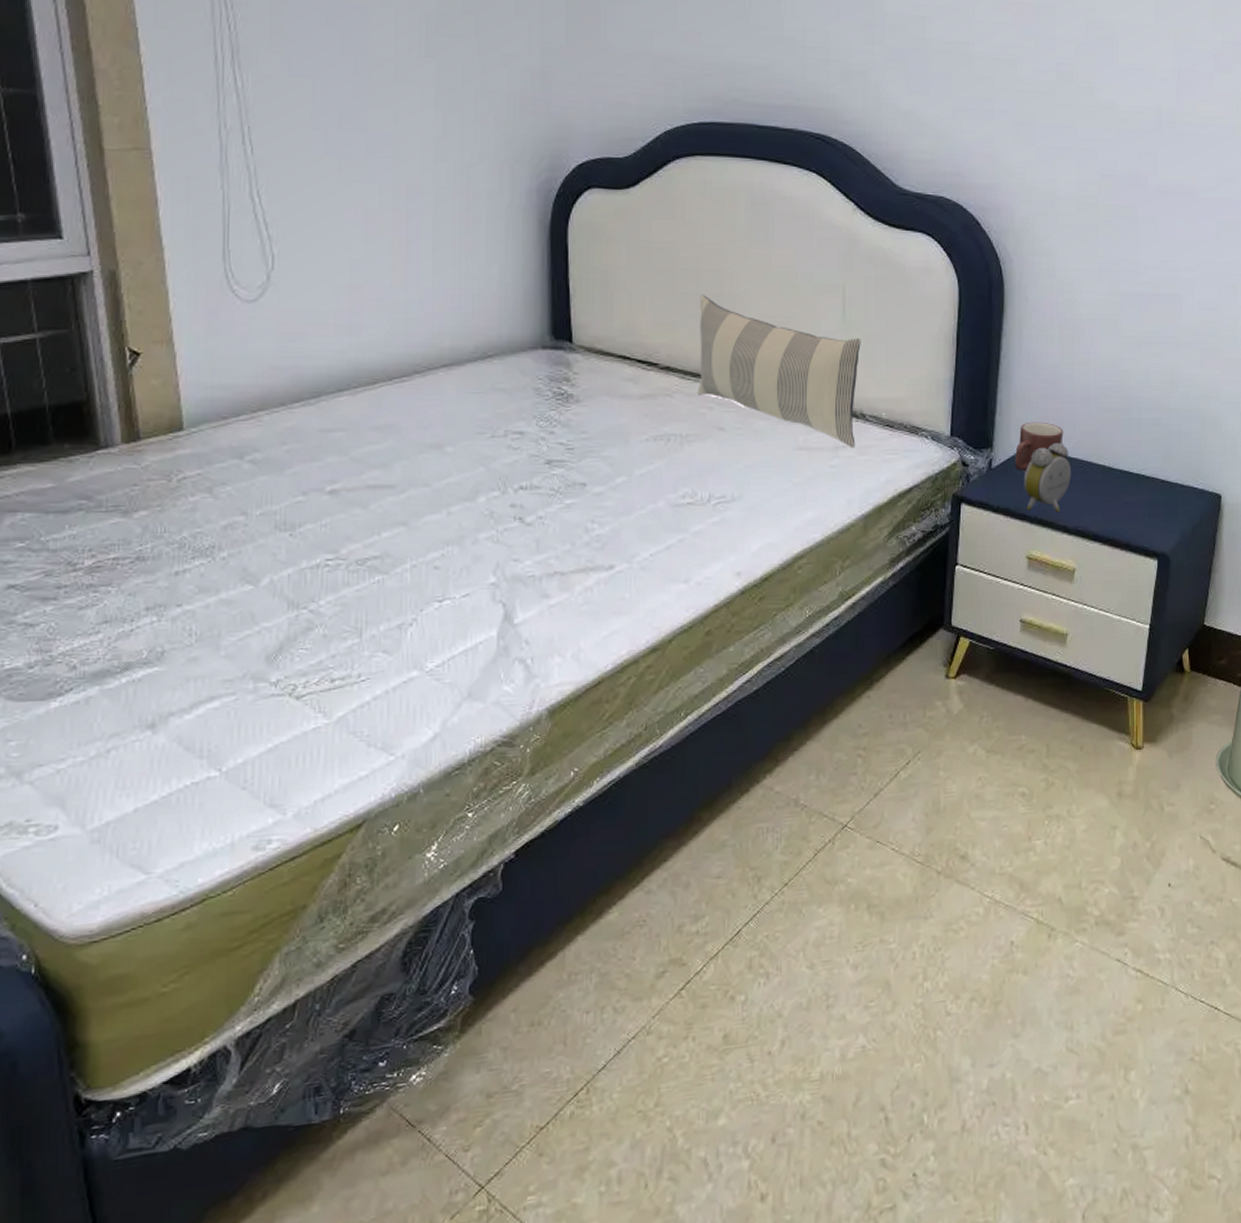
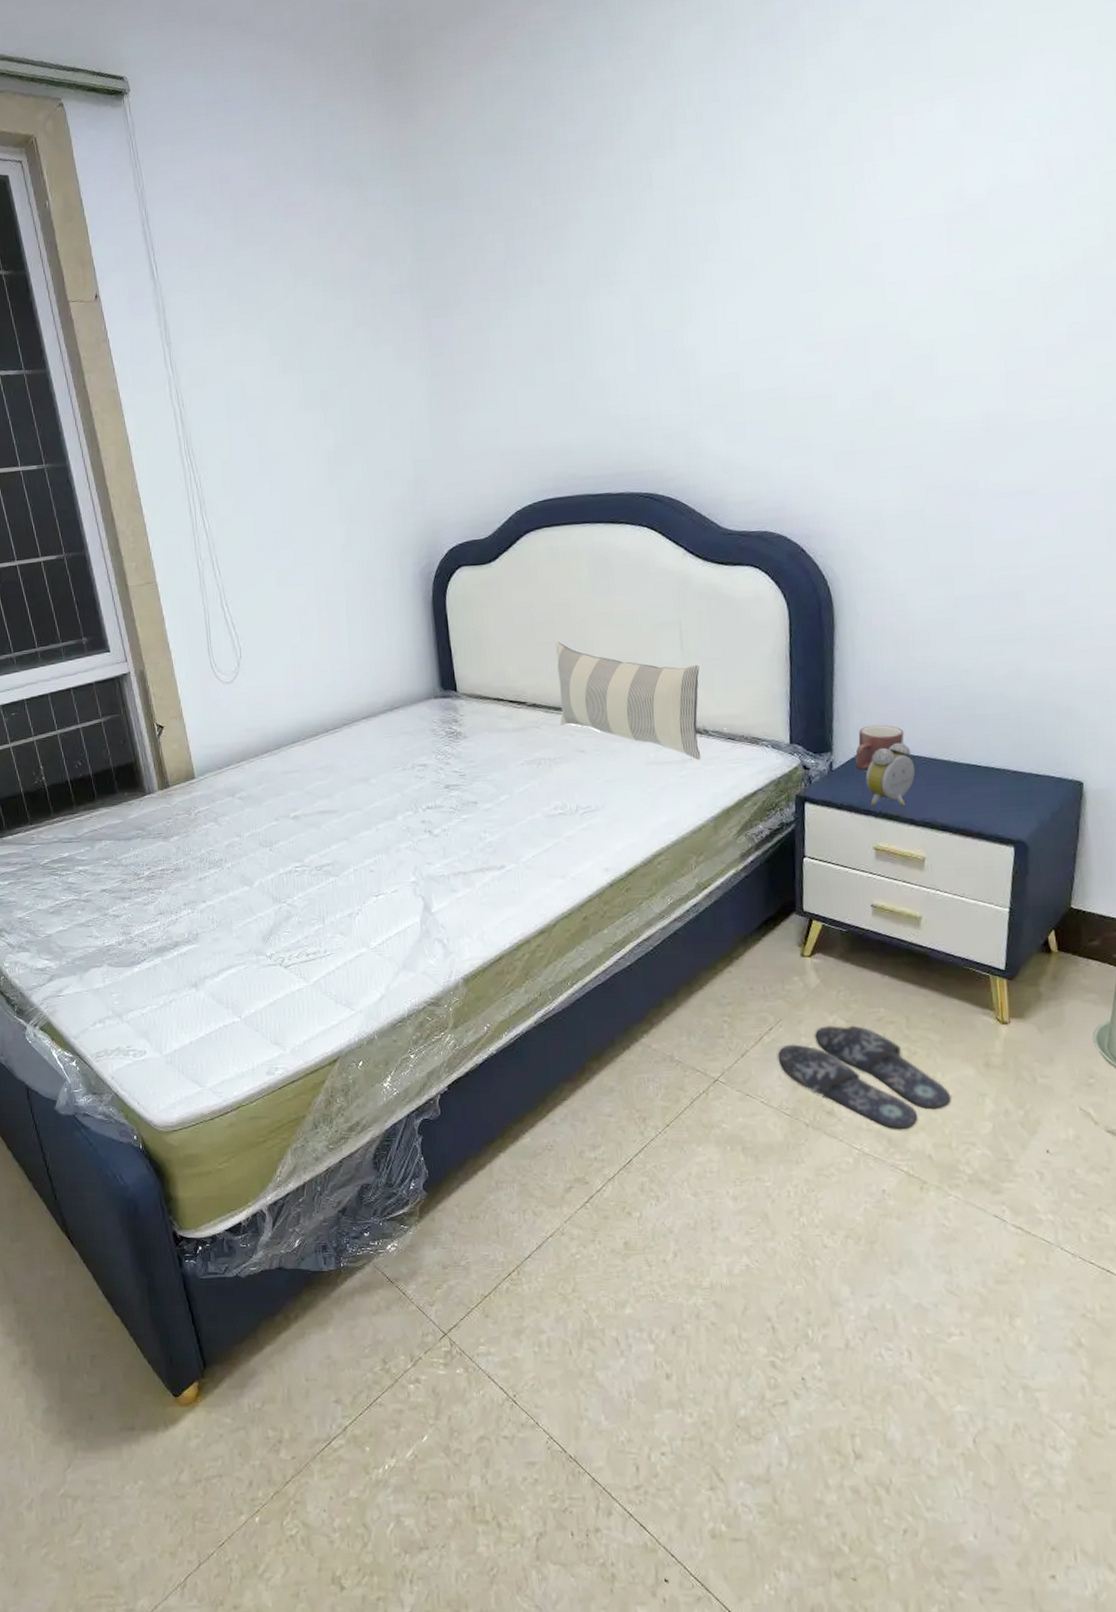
slippers: none [914,755,1084,871] -> present [778,1025,951,1129]

